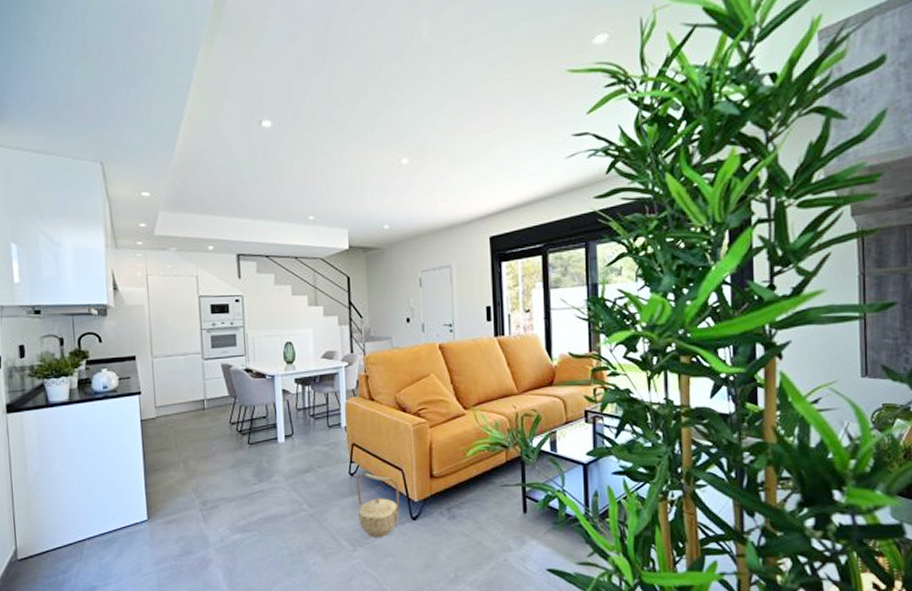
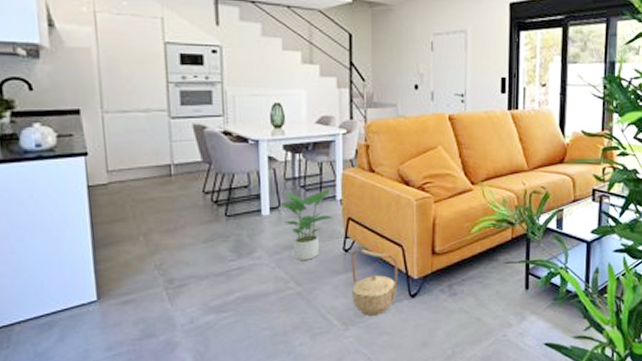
potted plant: none [293,417,339,484] -> present [280,188,333,260]

